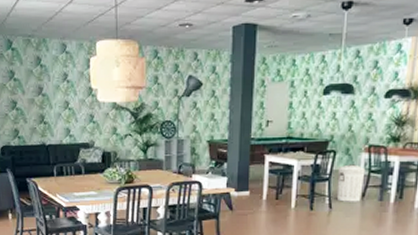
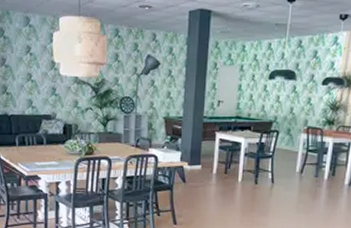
trash can: present [336,164,366,202] -> none [278,143,304,178]

